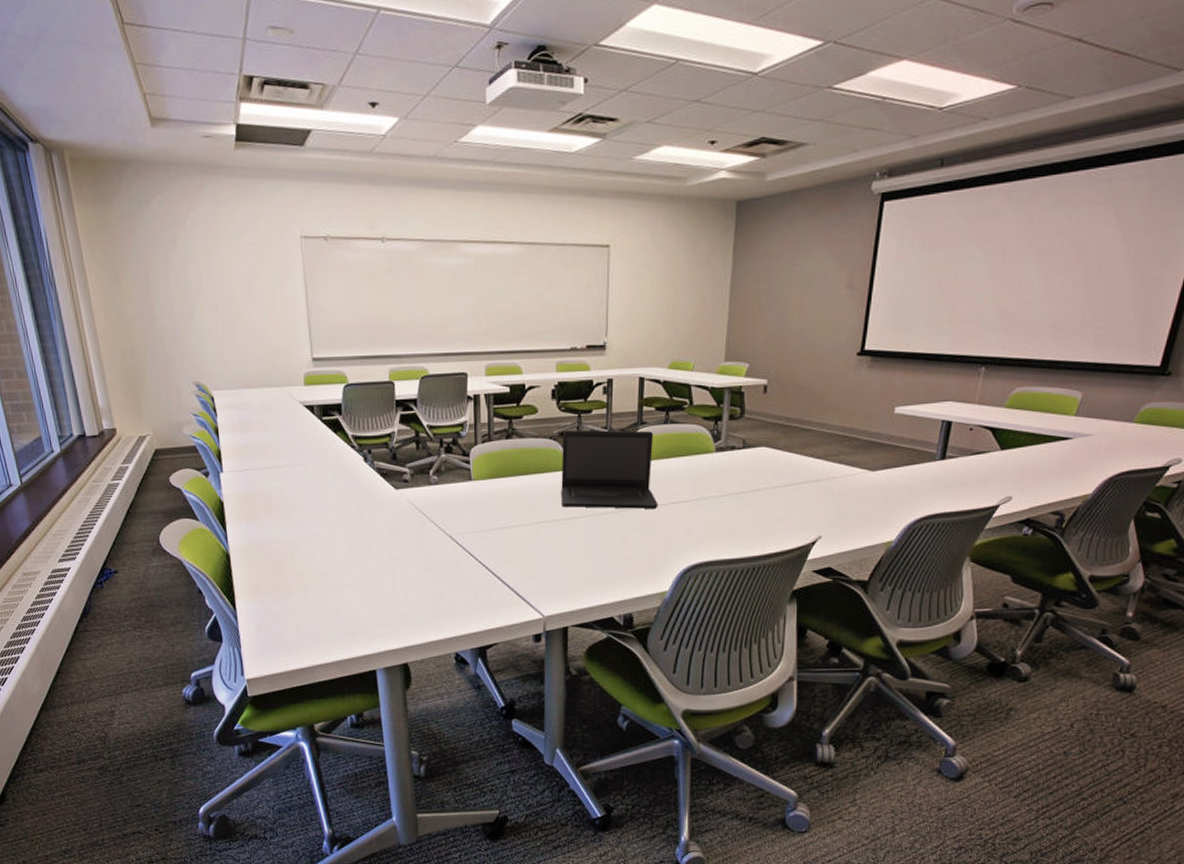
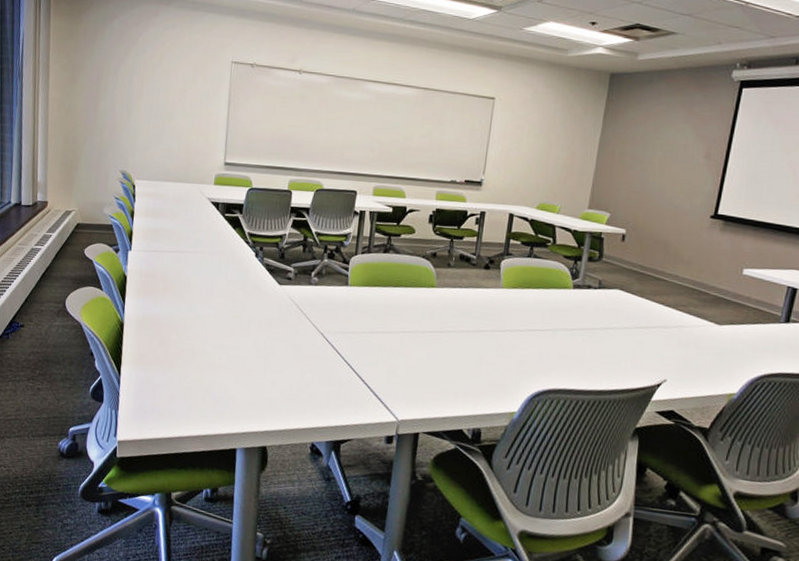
laptop: present [561,429,658,509] -> none [426,251,518,333]

